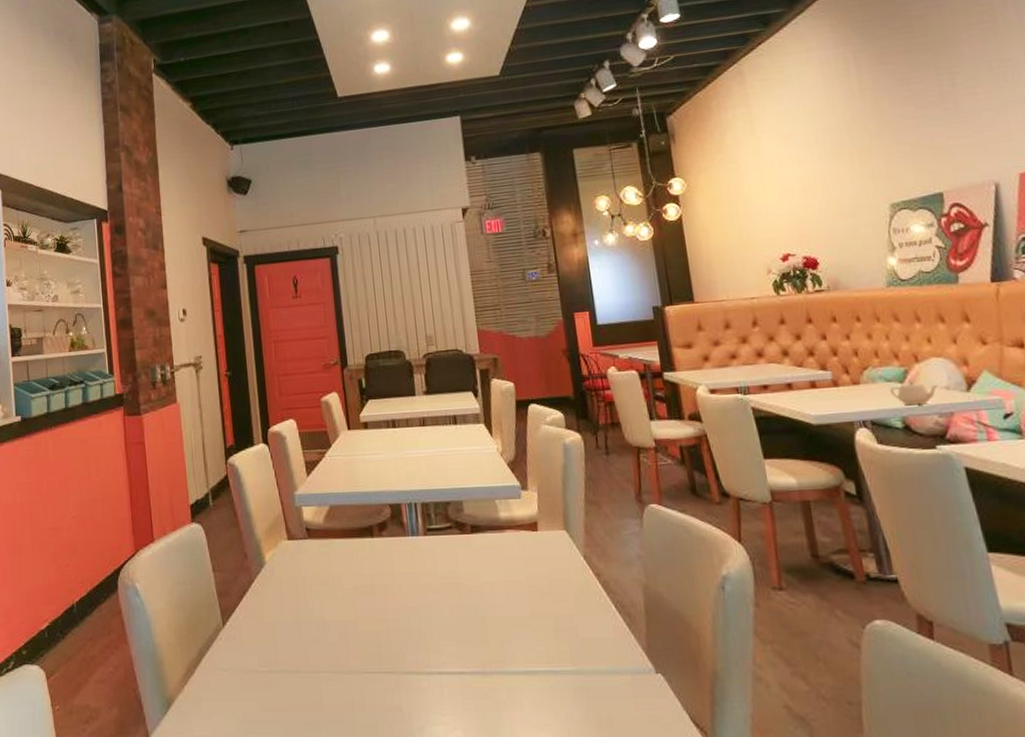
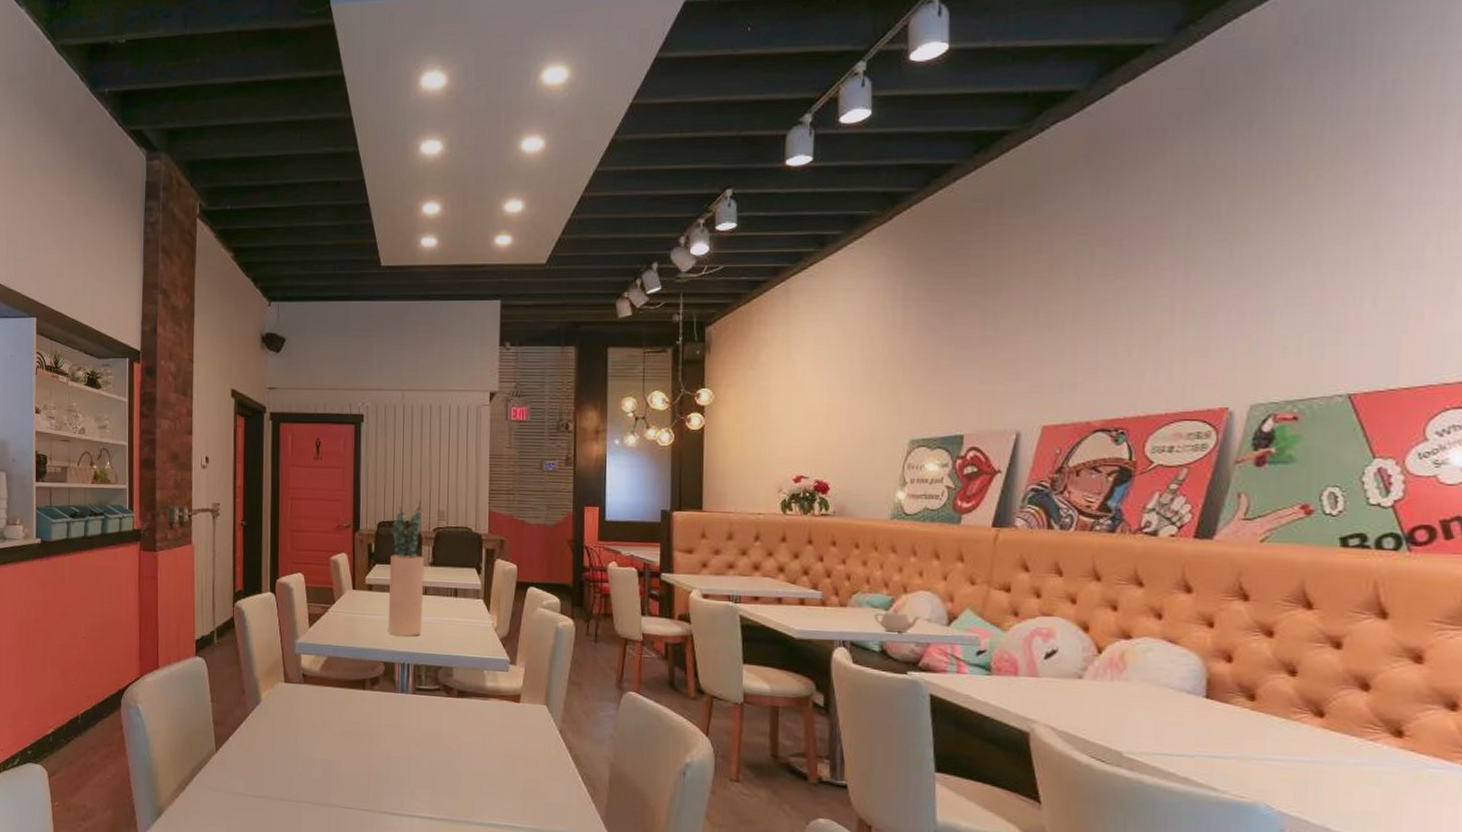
vase: none [381,328,425,474] -> present [388,501,424,637]

